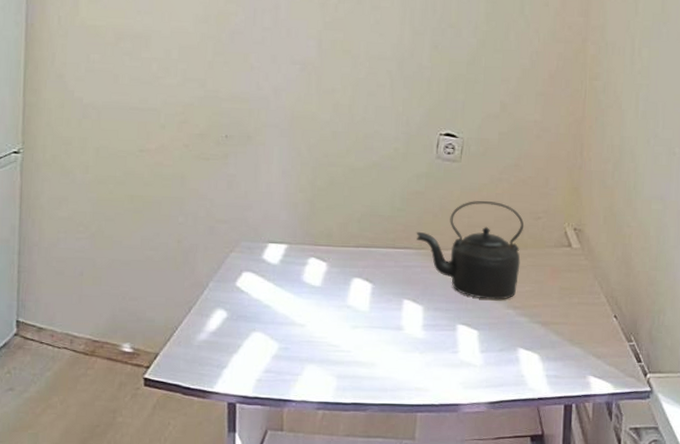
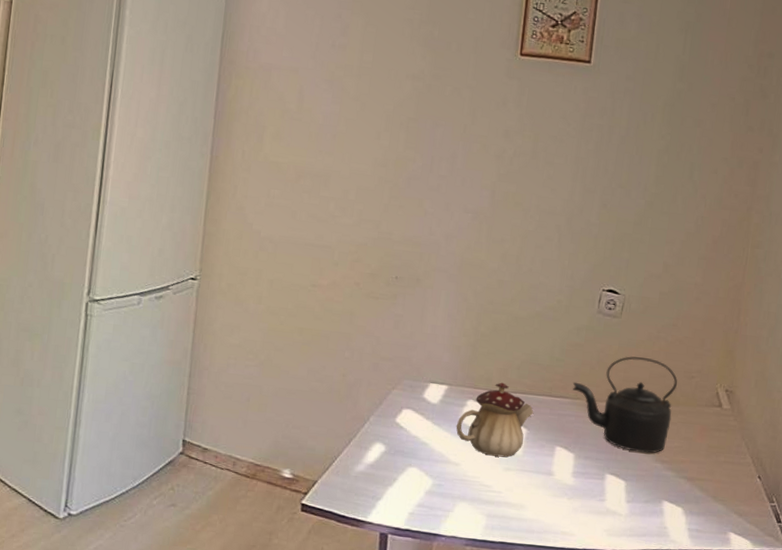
teapot: none [299,237,378,315] -> present [456,382,534,458]

